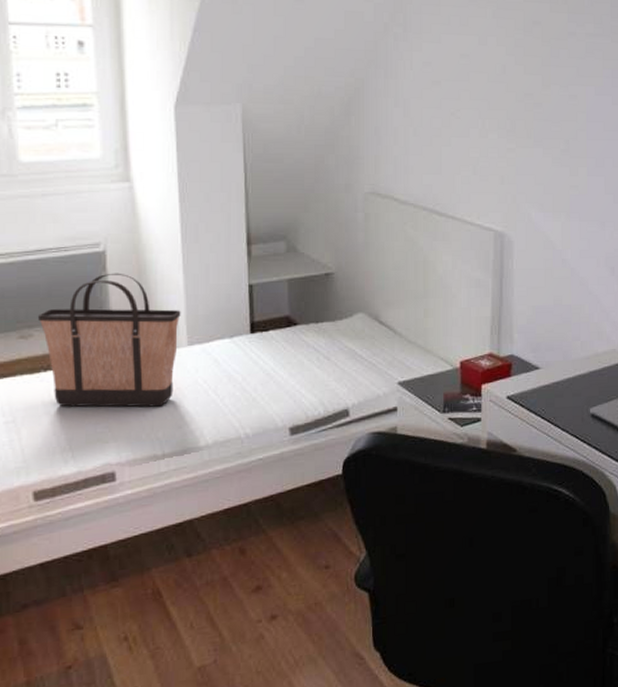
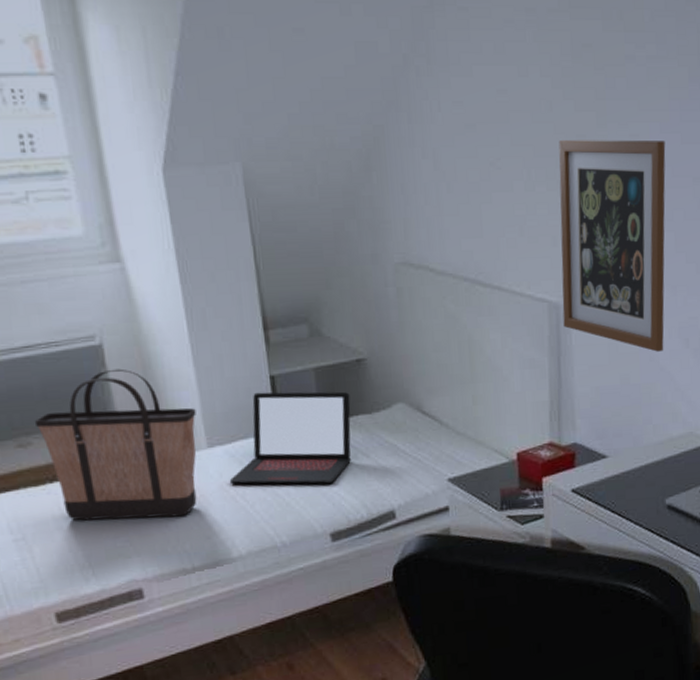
laptop: none [204,298,317,383] -> present [229,391,351,485]
wall art: none [506,97,599,278] -> present [558,140,666,352]

